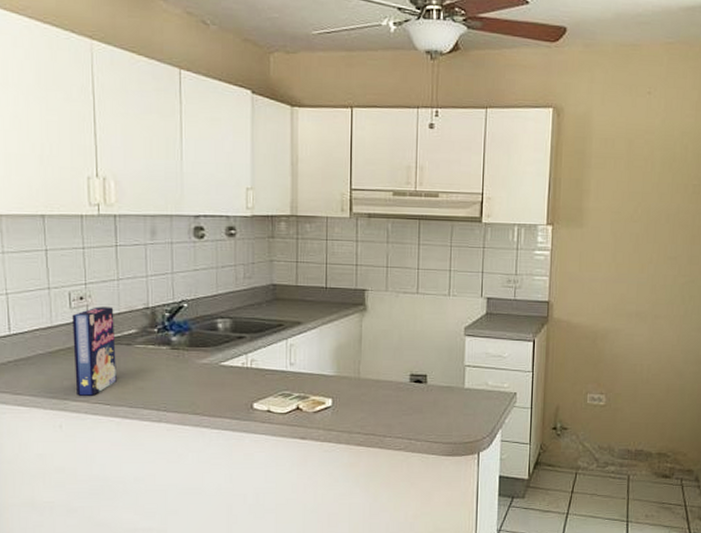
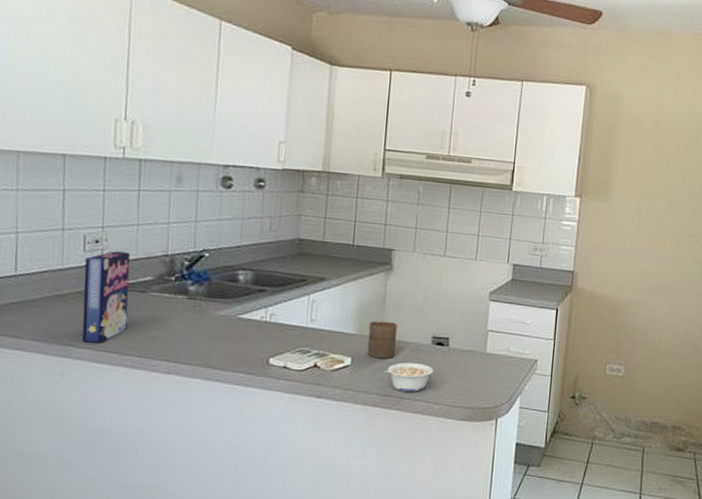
cup: none [347,361,375,399] -> present [367,320,397,359]
legume: none [363,400,413,430] -> present [383,362,433,392]

